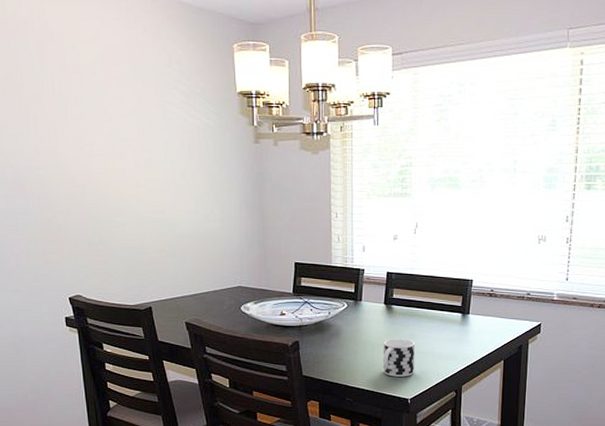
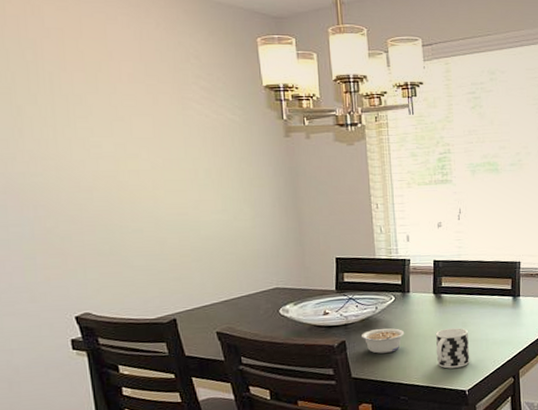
legume: none [314,332,354,356] -> present [362,328,405,354]

